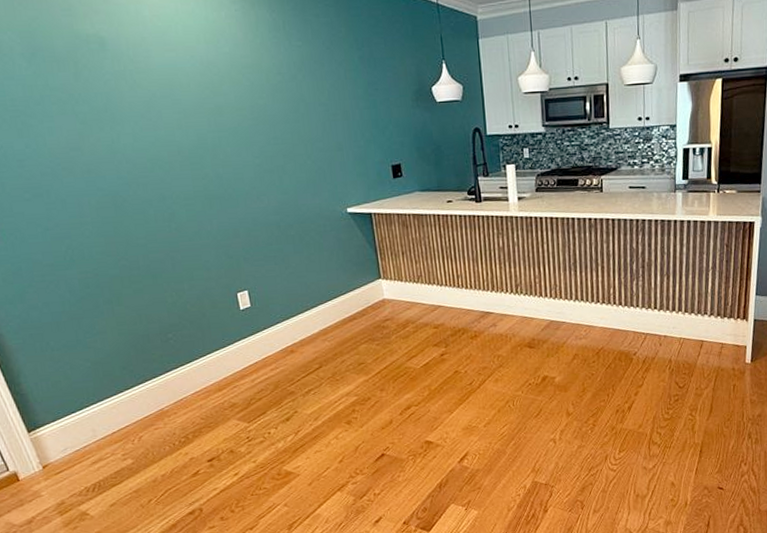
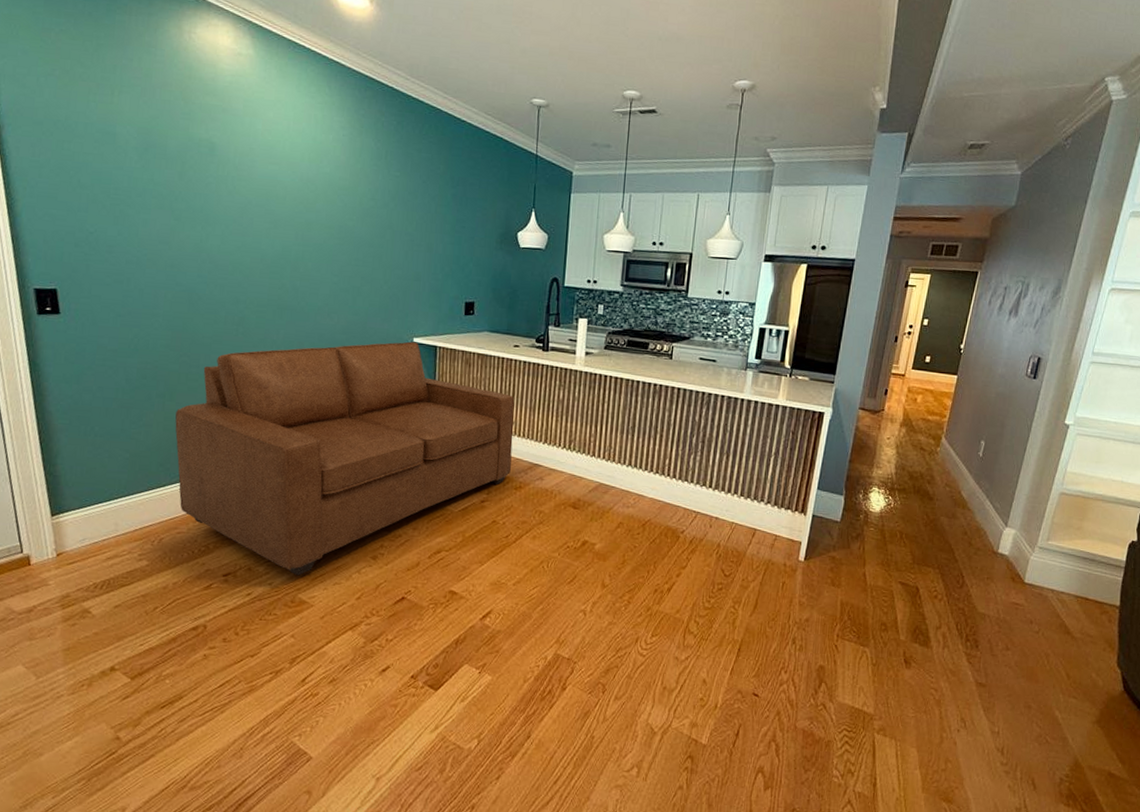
sofa: none [127,212,465,451] -> present [175,341,515,576]

